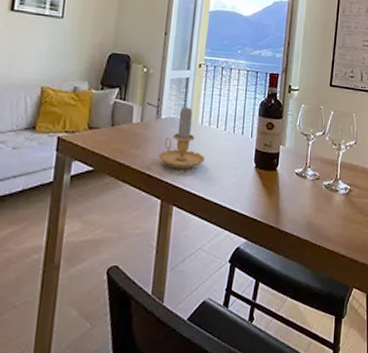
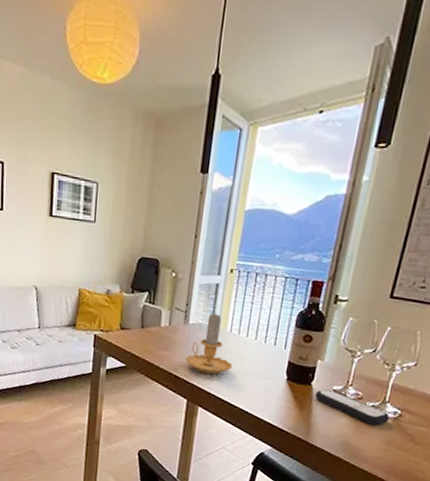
remote control: none [281,172,343,203] -> present [315,389,390,426]

